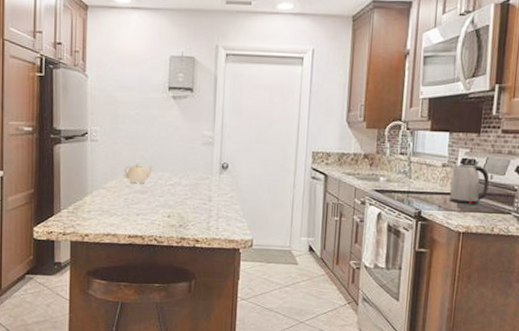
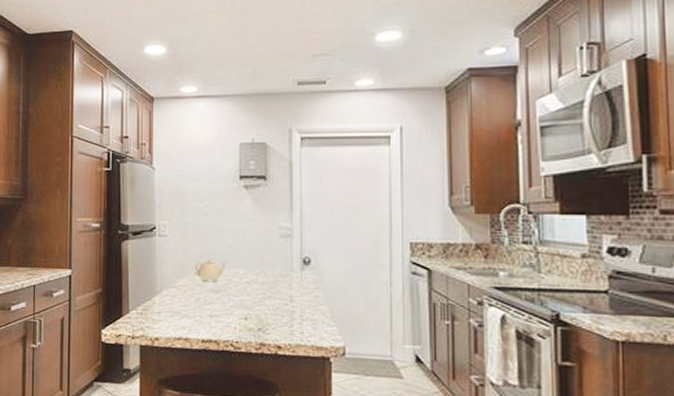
kettle: present [450,164,490,205] -> none [596,253,651,306]

